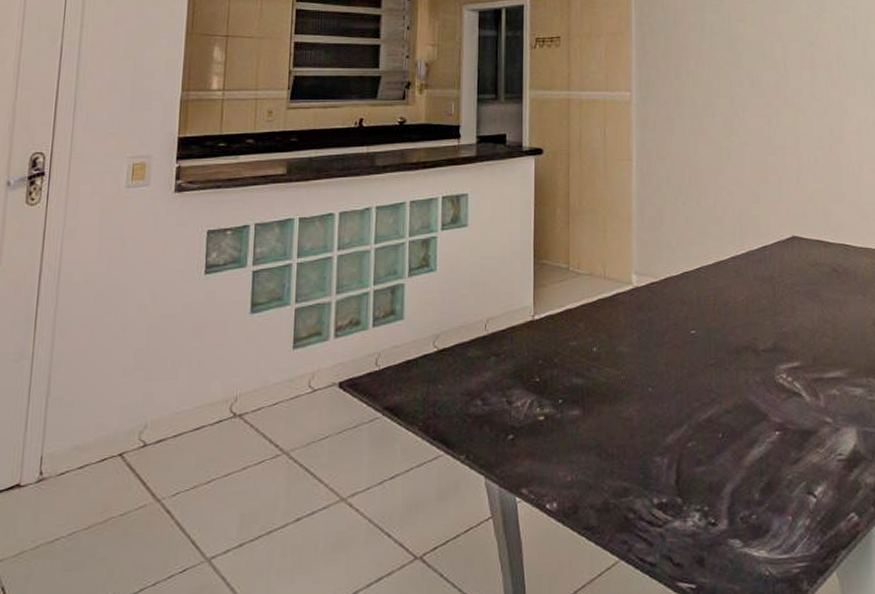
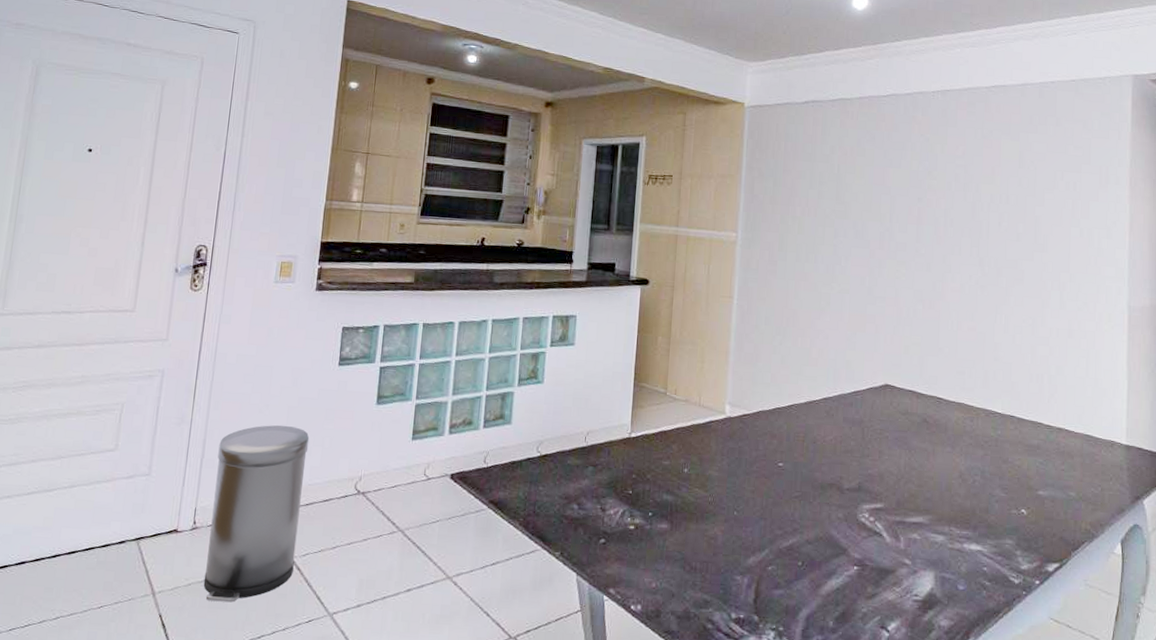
pedal bin: none [54,348,175,563] -> present [203,425,310,603]

